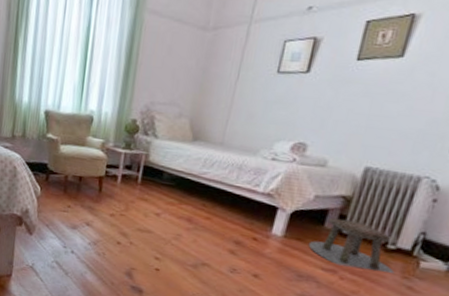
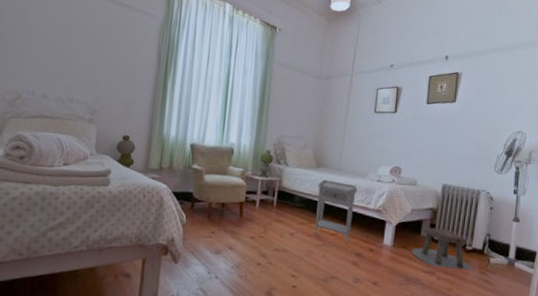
nightstand: none [185,155,244,229] -> present [315,179,358,243]

